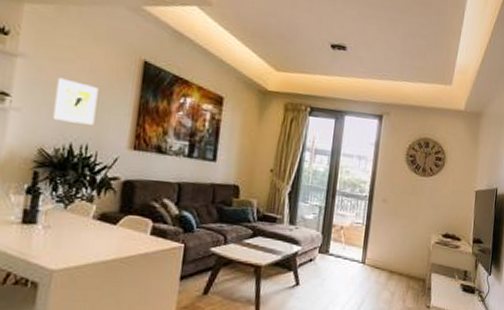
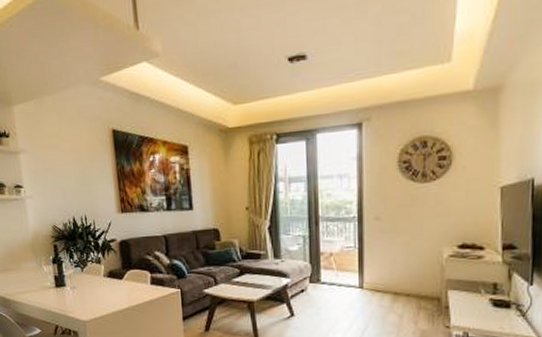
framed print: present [52,77,99,125] -> none [51,162,87,200]

